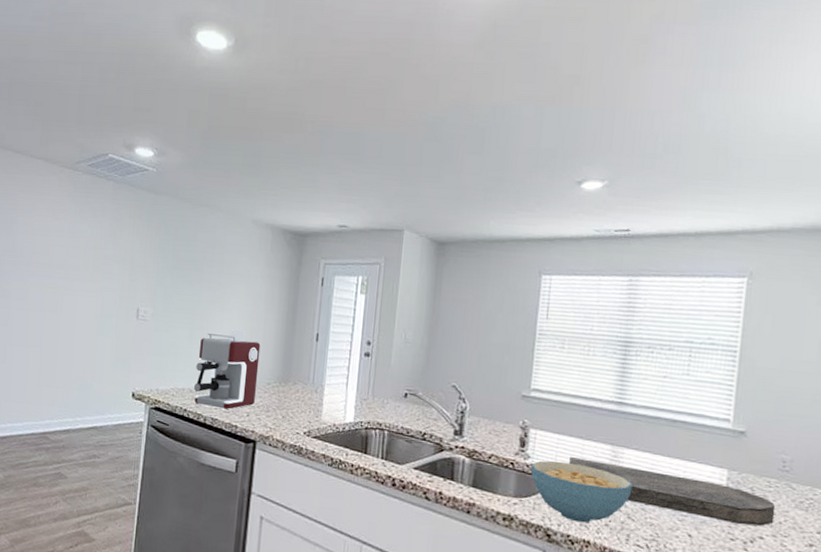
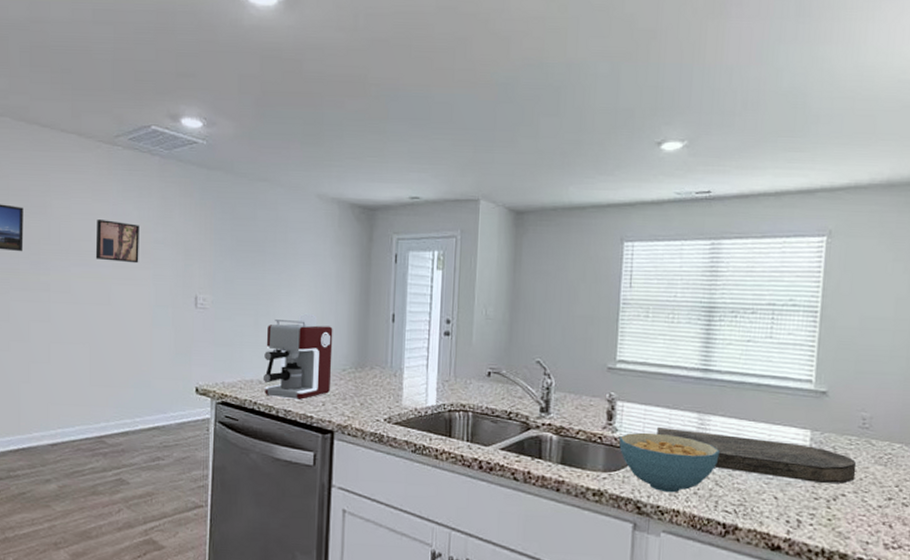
wall art: none [52,236,92,277] -> present [95,219,139,264]

